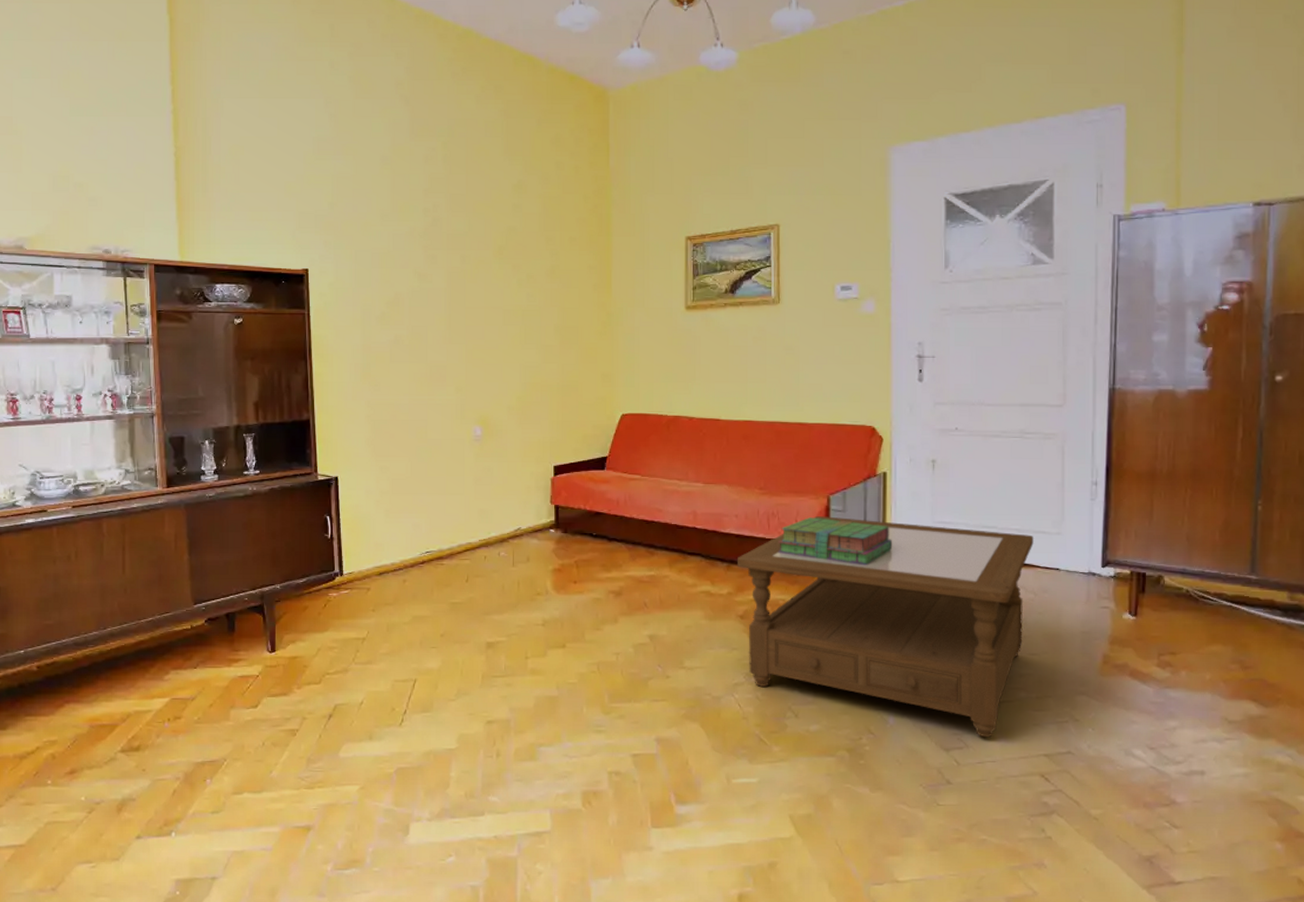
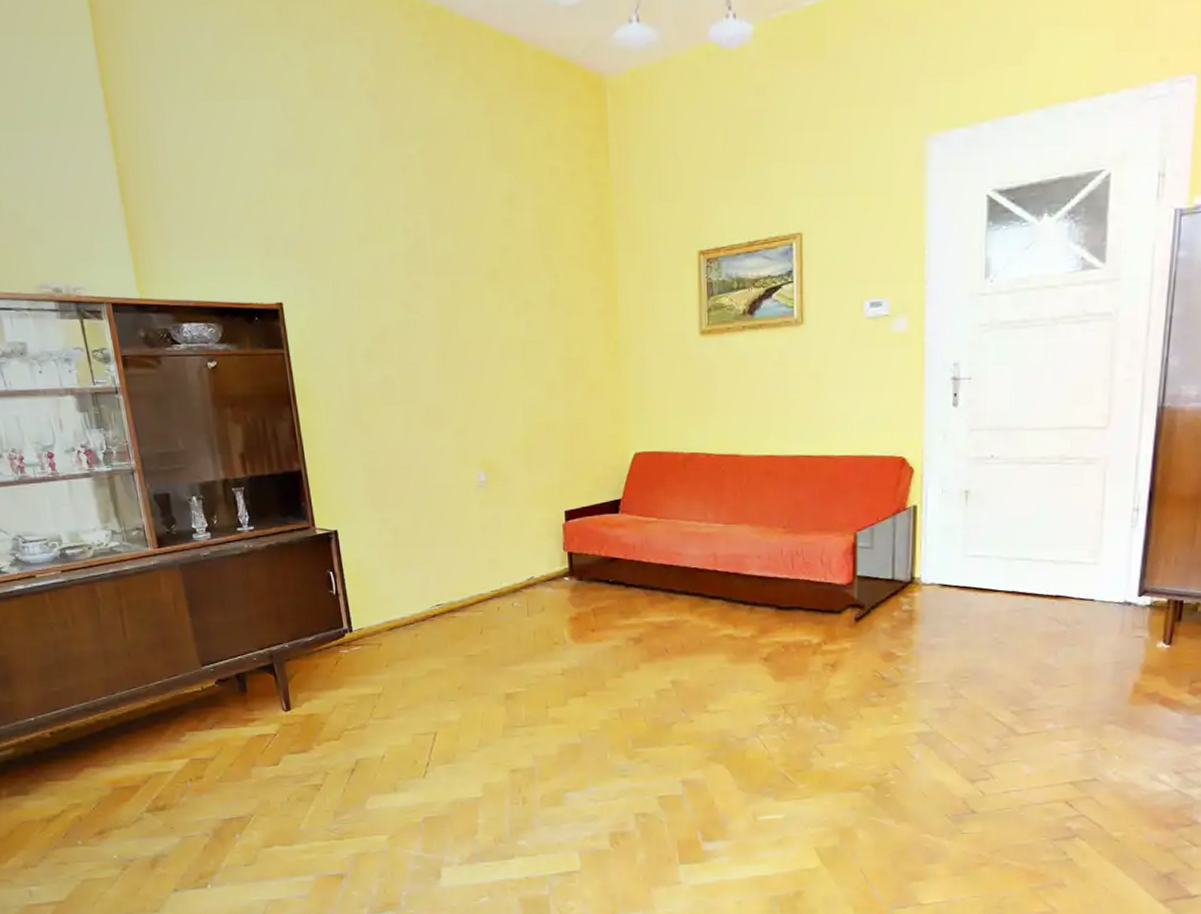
coffee table: present [738,516,1034,738] -> none [761,554,1069,768]
stack of books: present [778,517,893,565] -> none [802,555,922,602]

